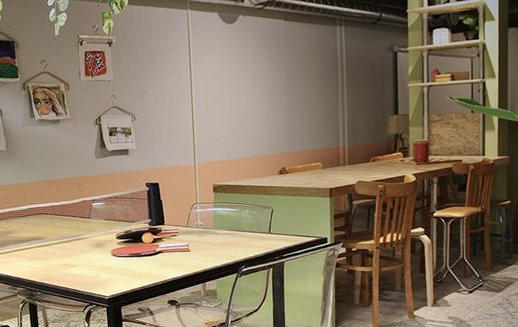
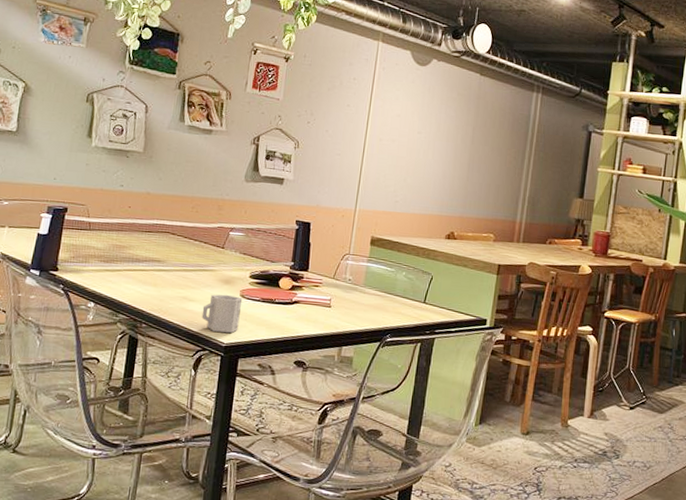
cup: none [83,256,116,288] -> present [201,294,243,333]

